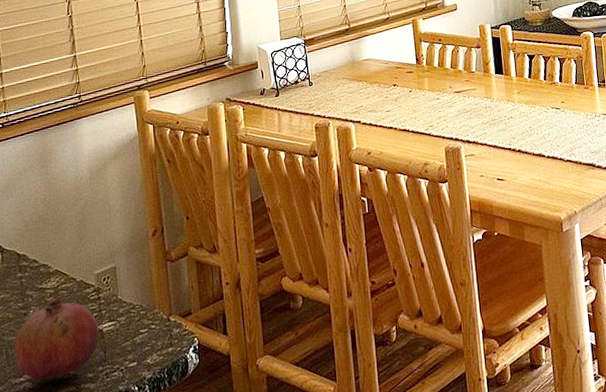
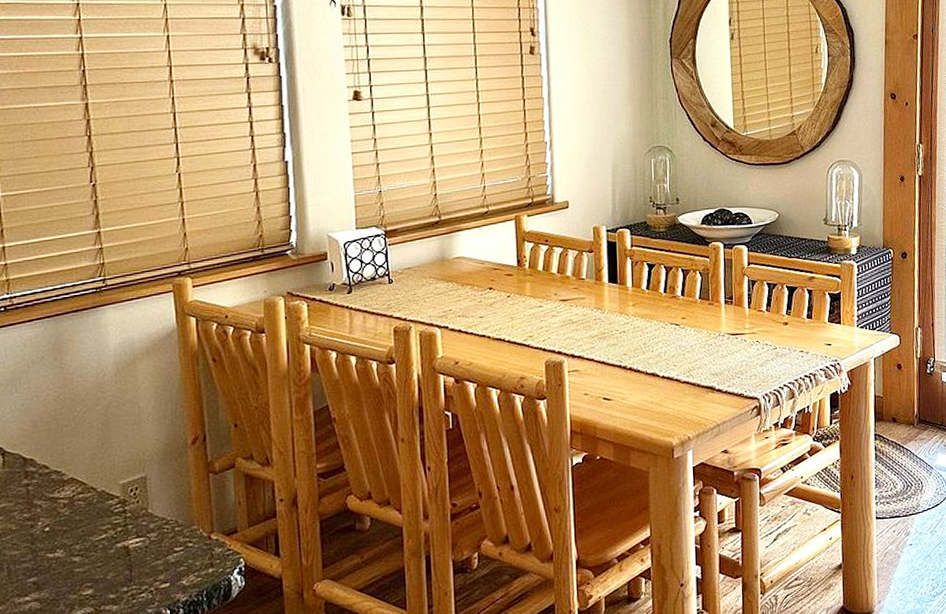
fruit: present [14,299,99,381] -> none [17,510,124,601]

